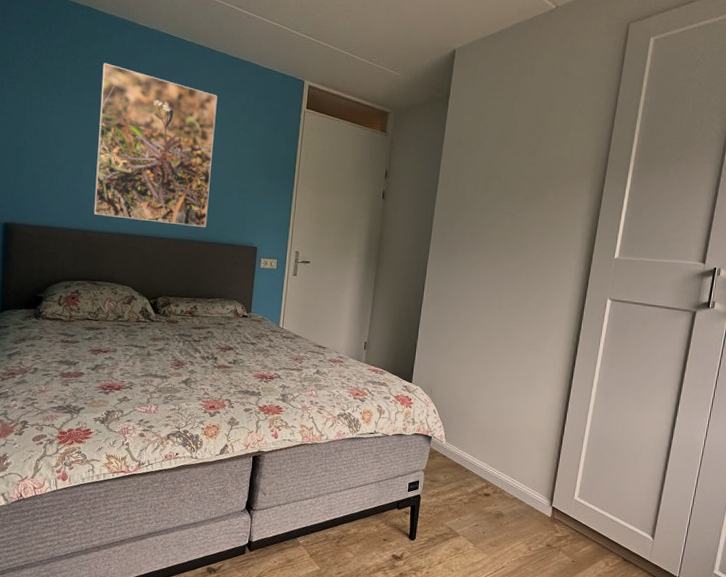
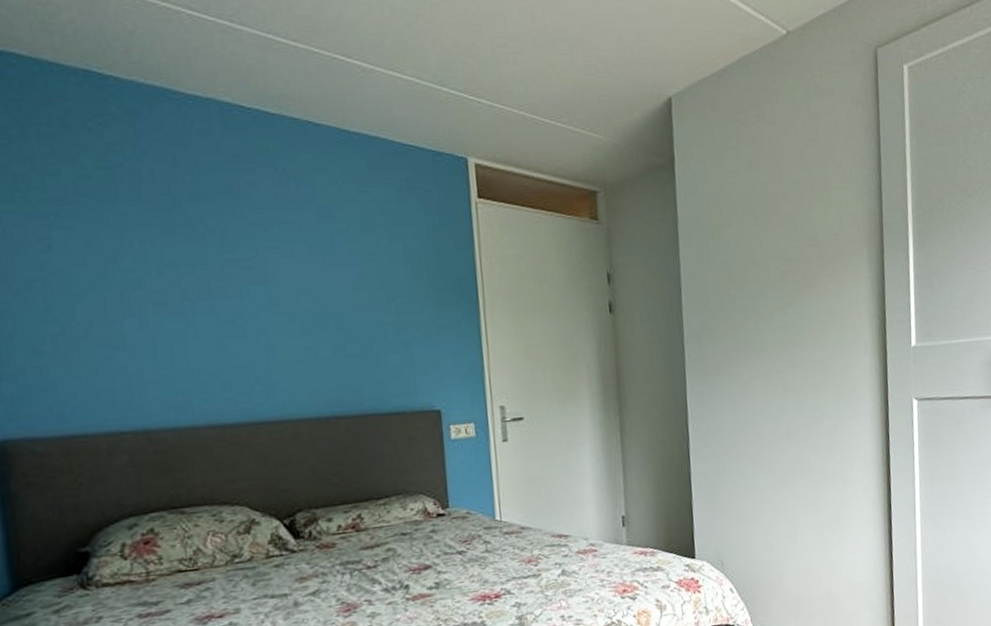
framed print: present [93,62,218,227] -> none [129,157,355,403]

